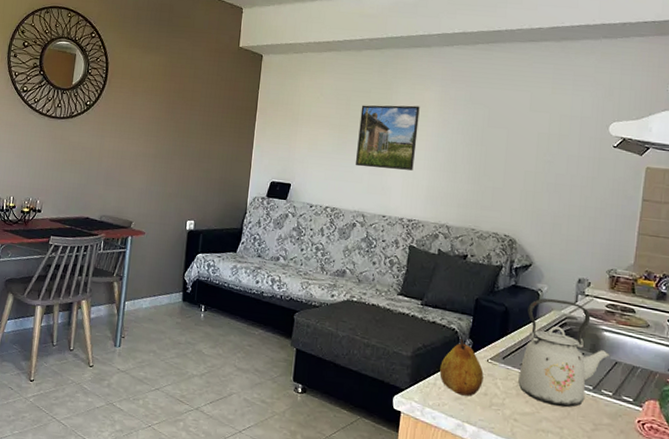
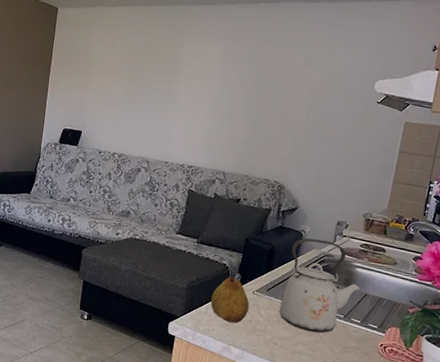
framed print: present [355,105,420,171] -> none [142,58,204,121]

